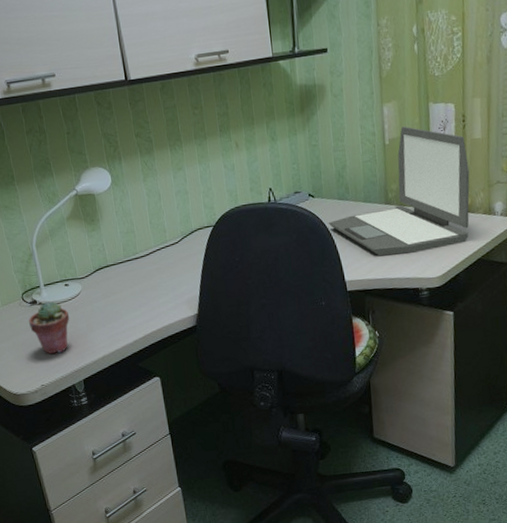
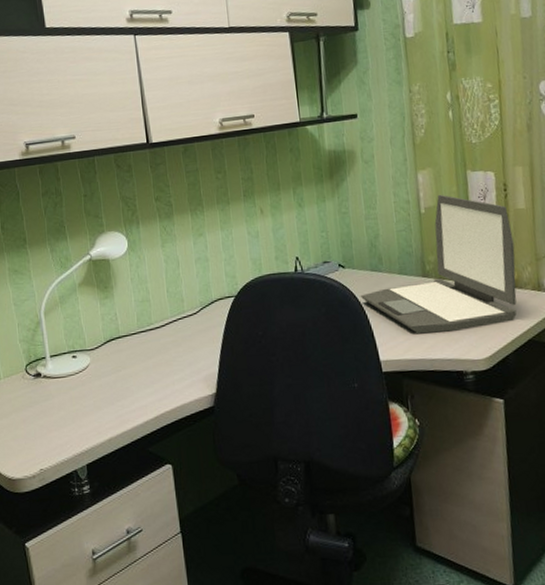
potted succulent: present [28,301,70,355] -> none [30,374,76,435]

